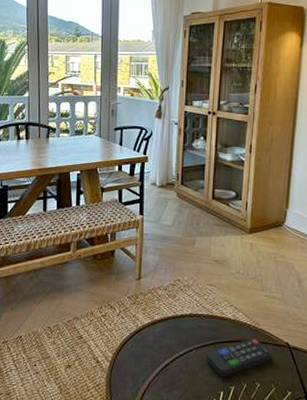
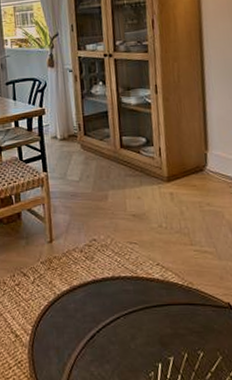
remote control: present [205,338,273,377] -> none [136,300,213,347]

